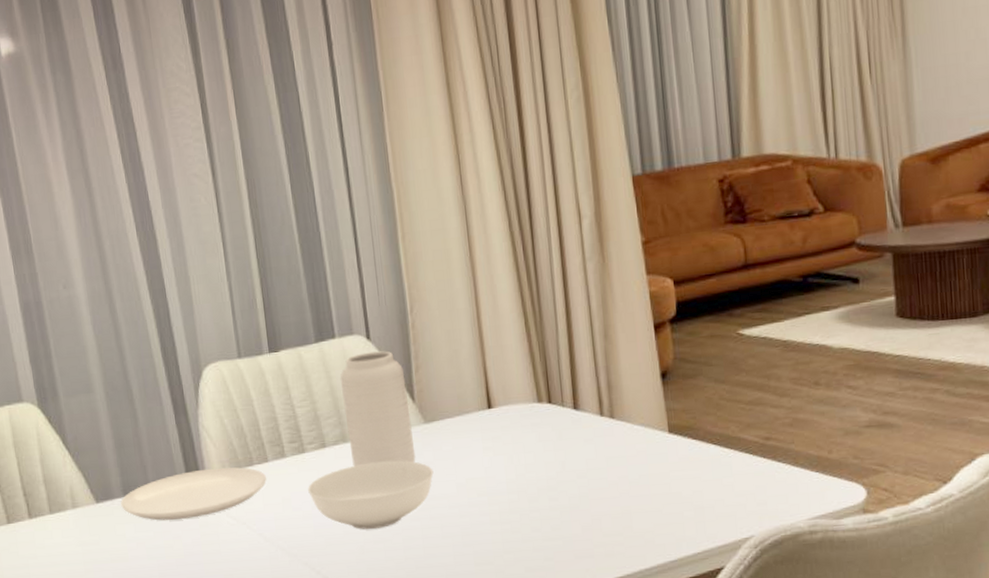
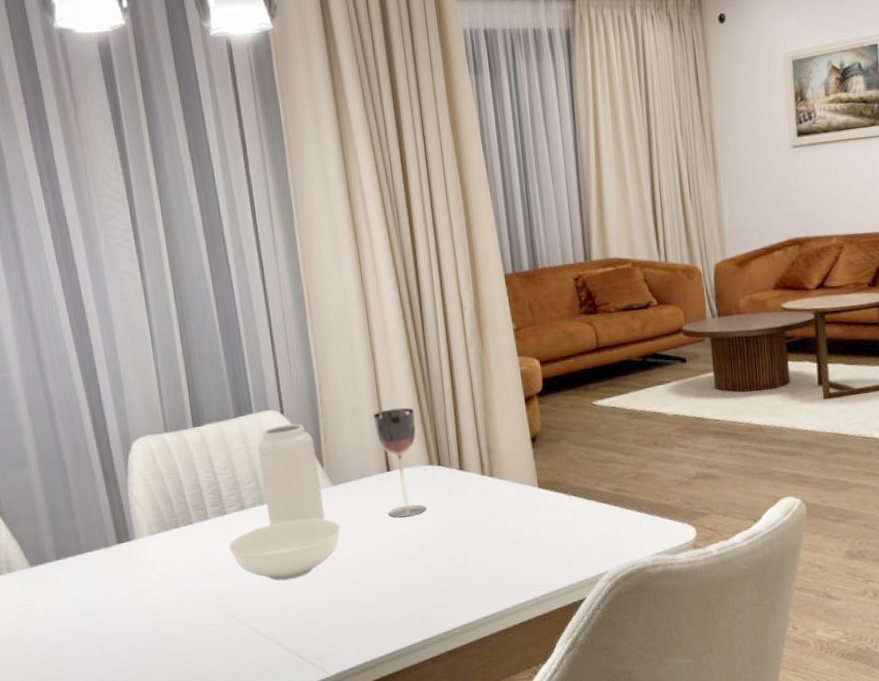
plate: present [121,467,267,521] -> none [54,529,192,581]
wineglass: none [472,334,534,462] -> present [372,407,426,517]

